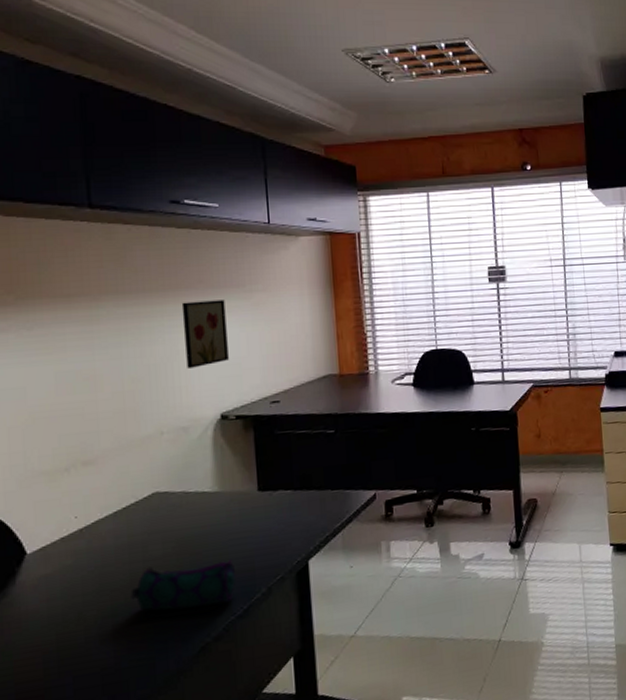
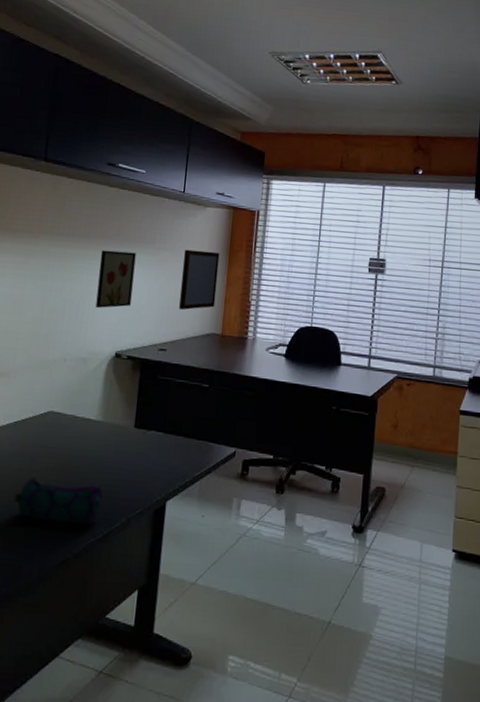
writing board: none [280,285,327,356] -> present [179,249,220,311]

